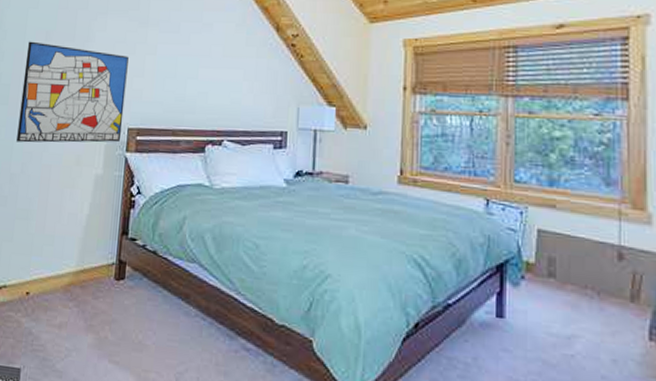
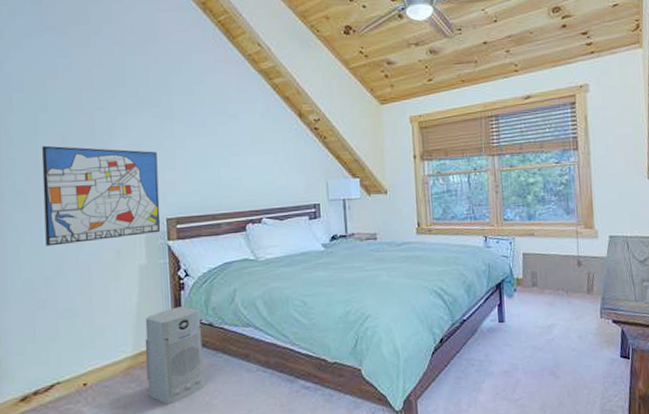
air purifier: none [84,226,146,336] -> present [145,306,205,405]

